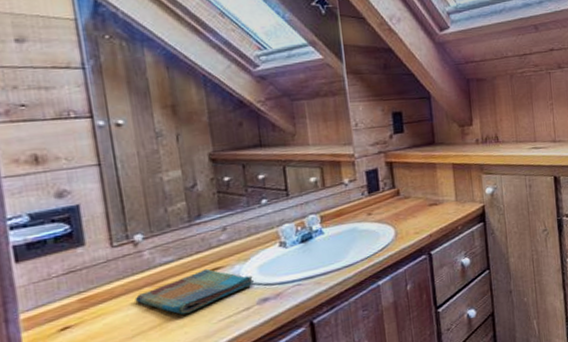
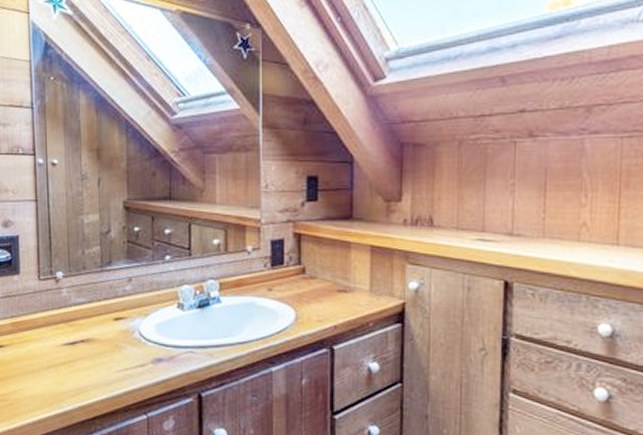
dish towel: present [135,268,255,314] -> none [52,316,152,357]

